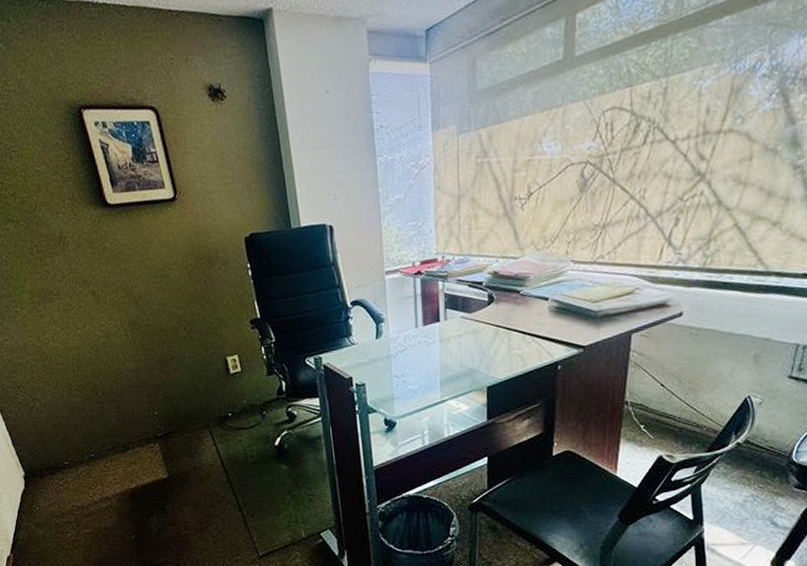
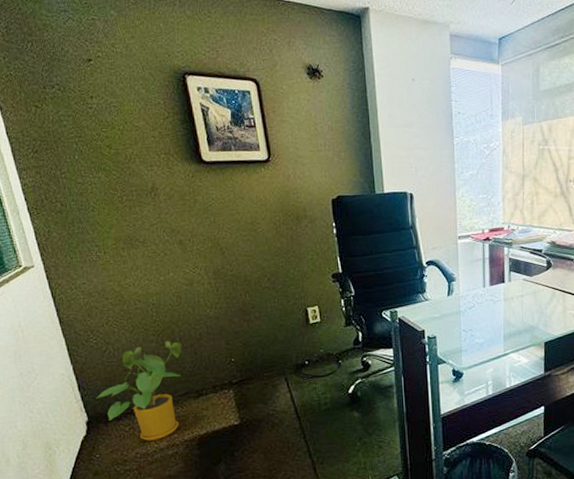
house plant: none [30,395,110,495] -> present [96,340,182,441]

